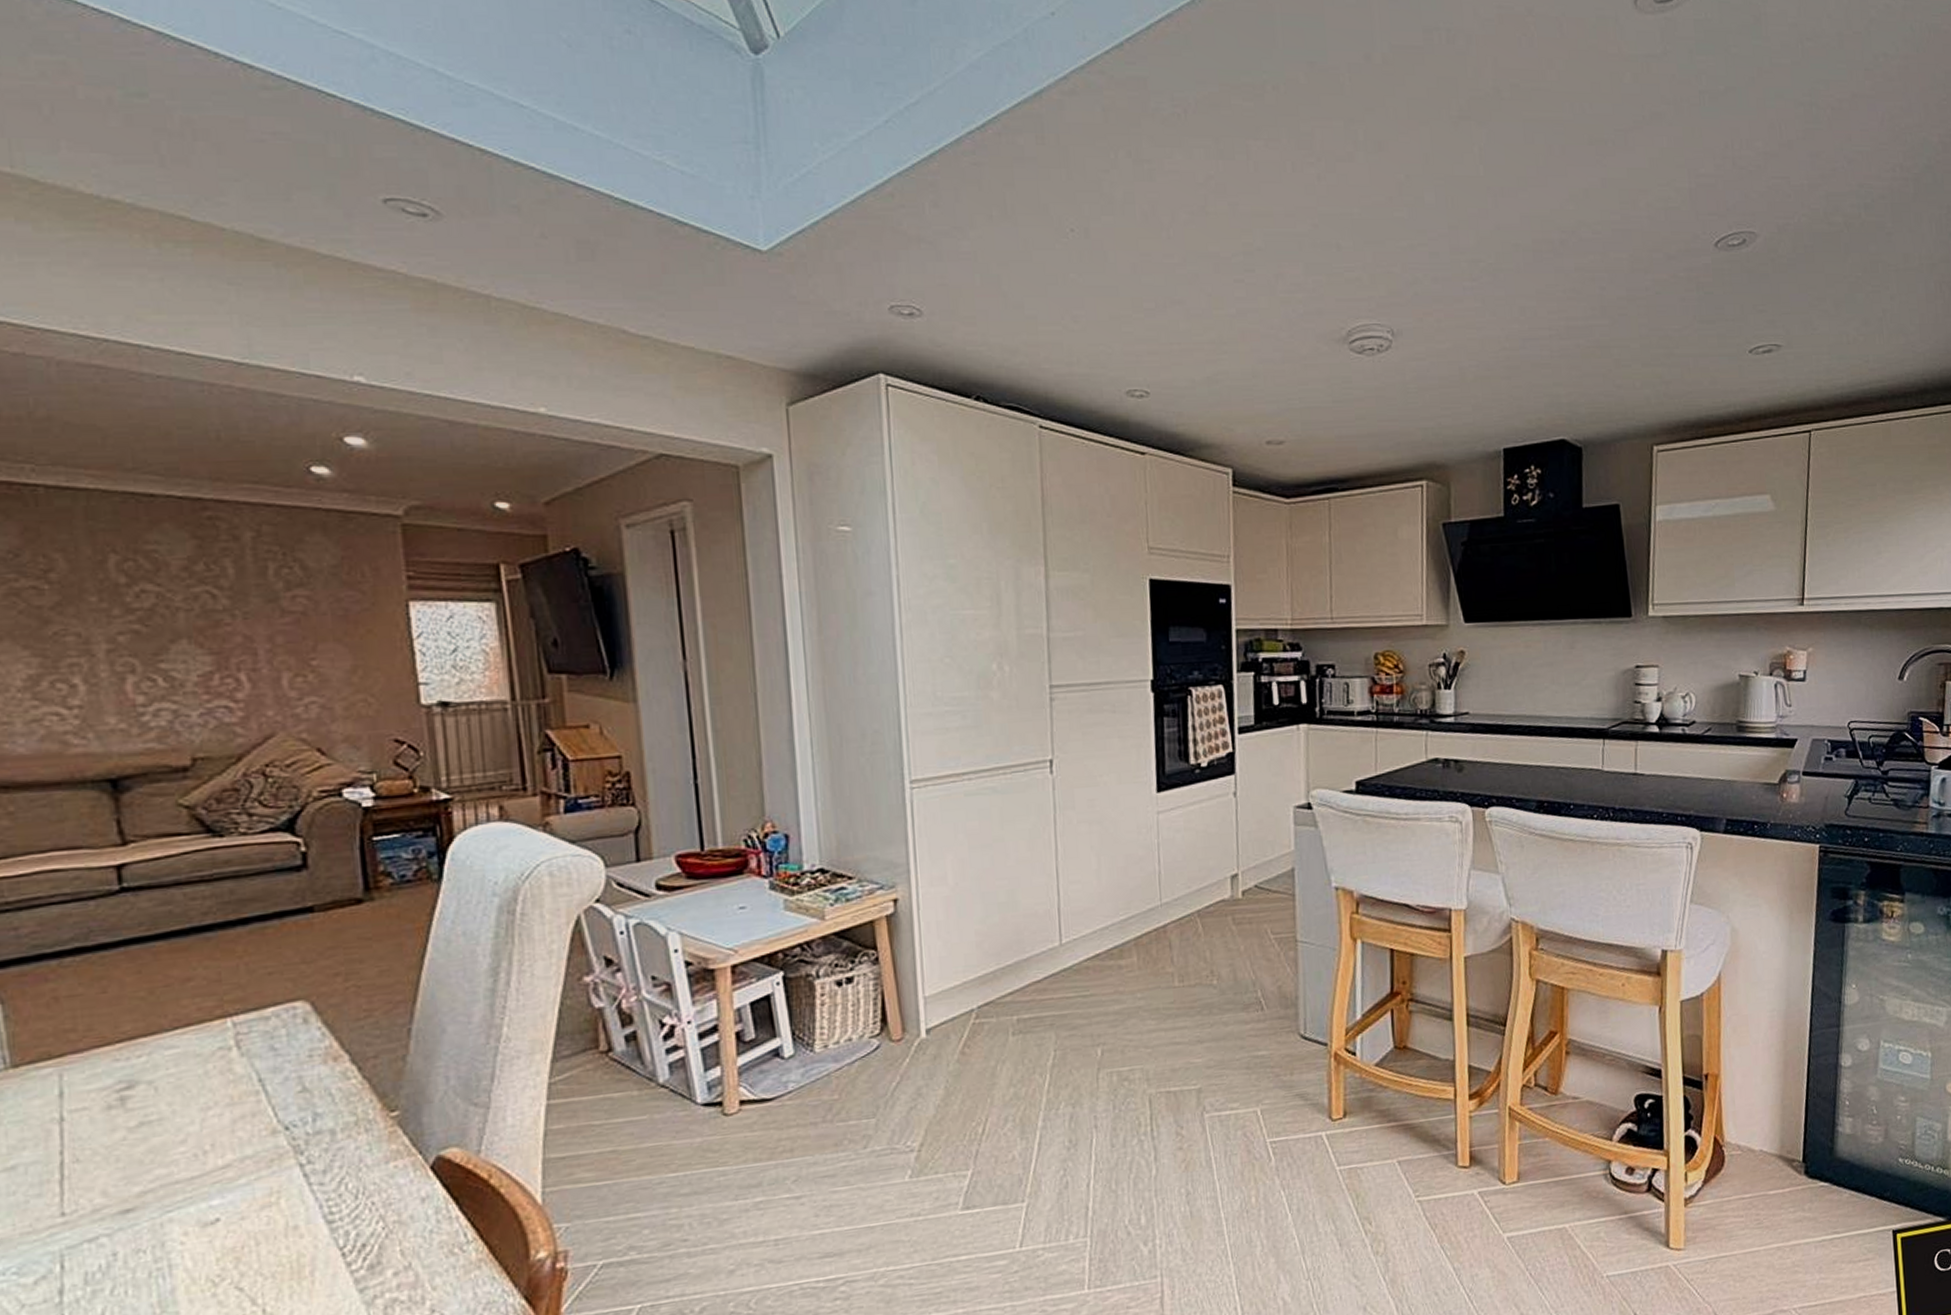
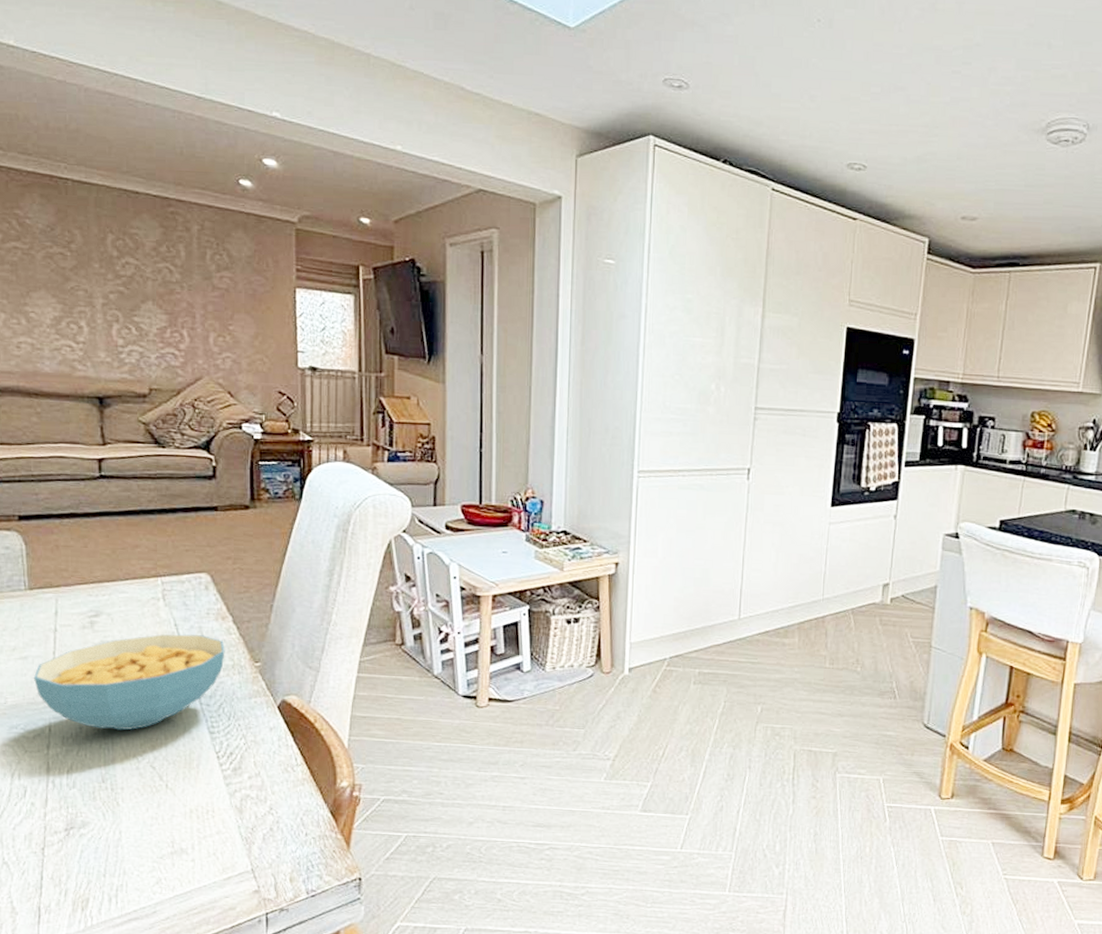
cereal bowl: none [29,1087,343,1250] -> present [34,633,225,731]

